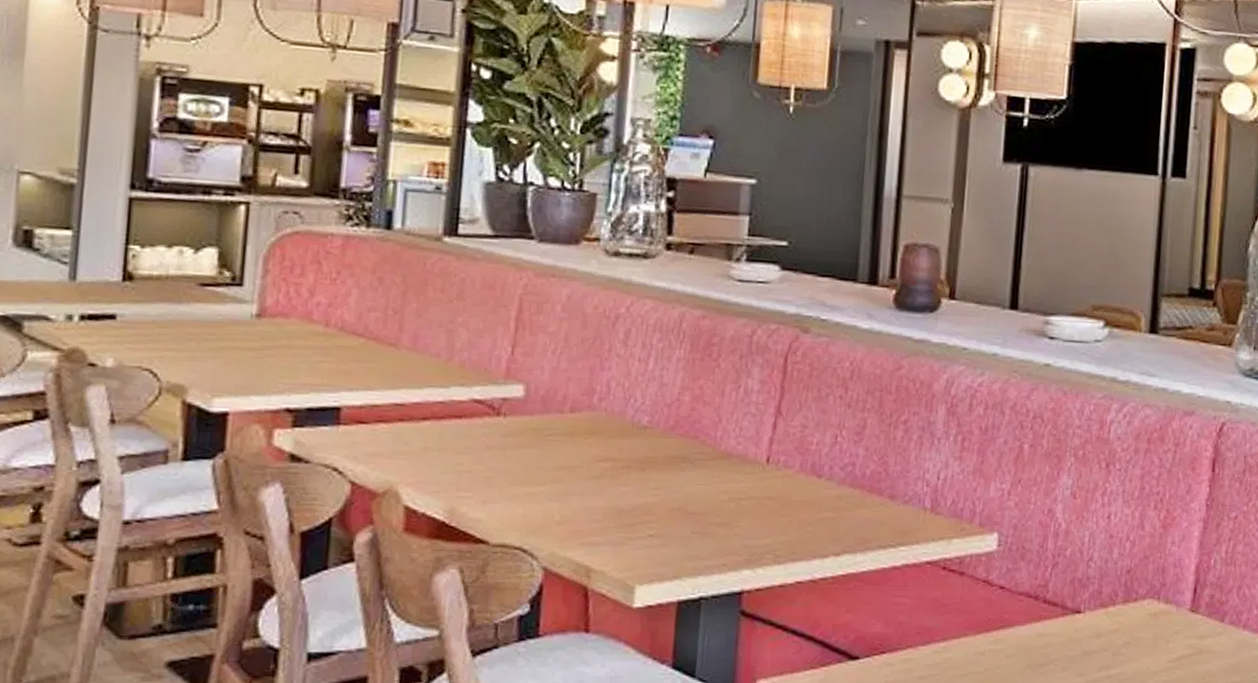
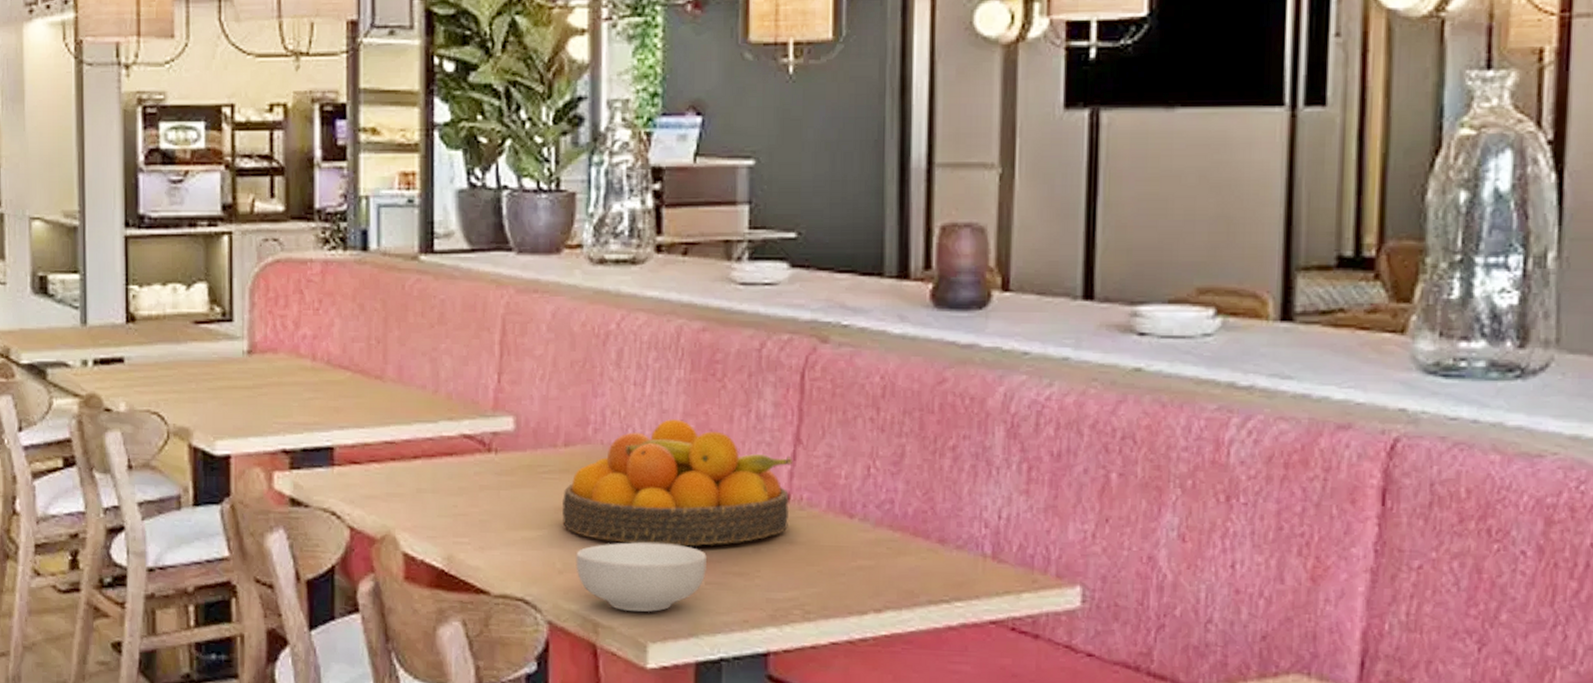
fruit bowl: none [563,391,774,501] -> present [562,419,793,547]
cereal bowl: none [573,497,694,558] -> present [576,542,707,612]

